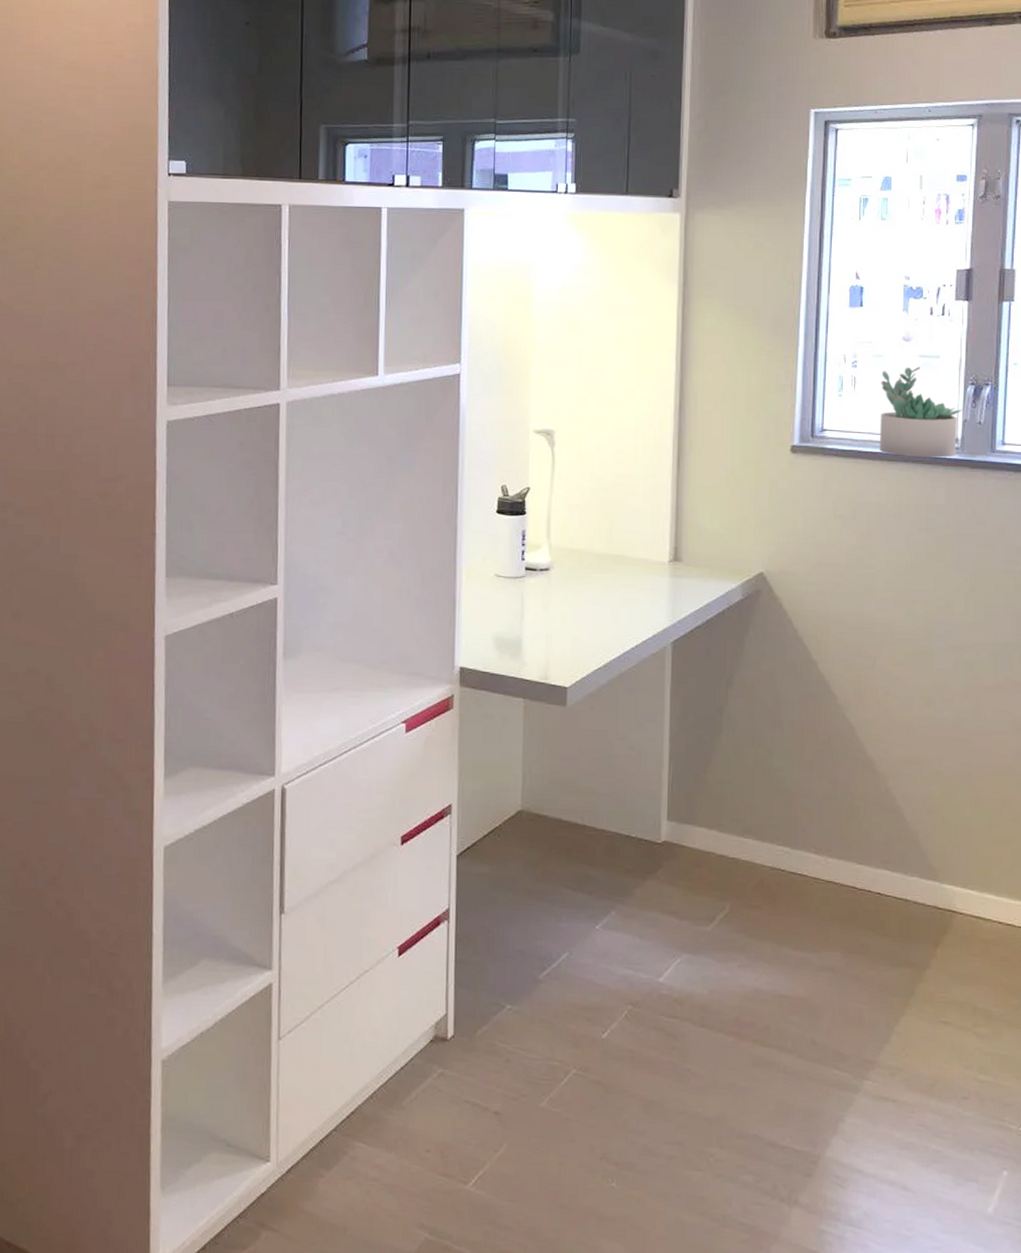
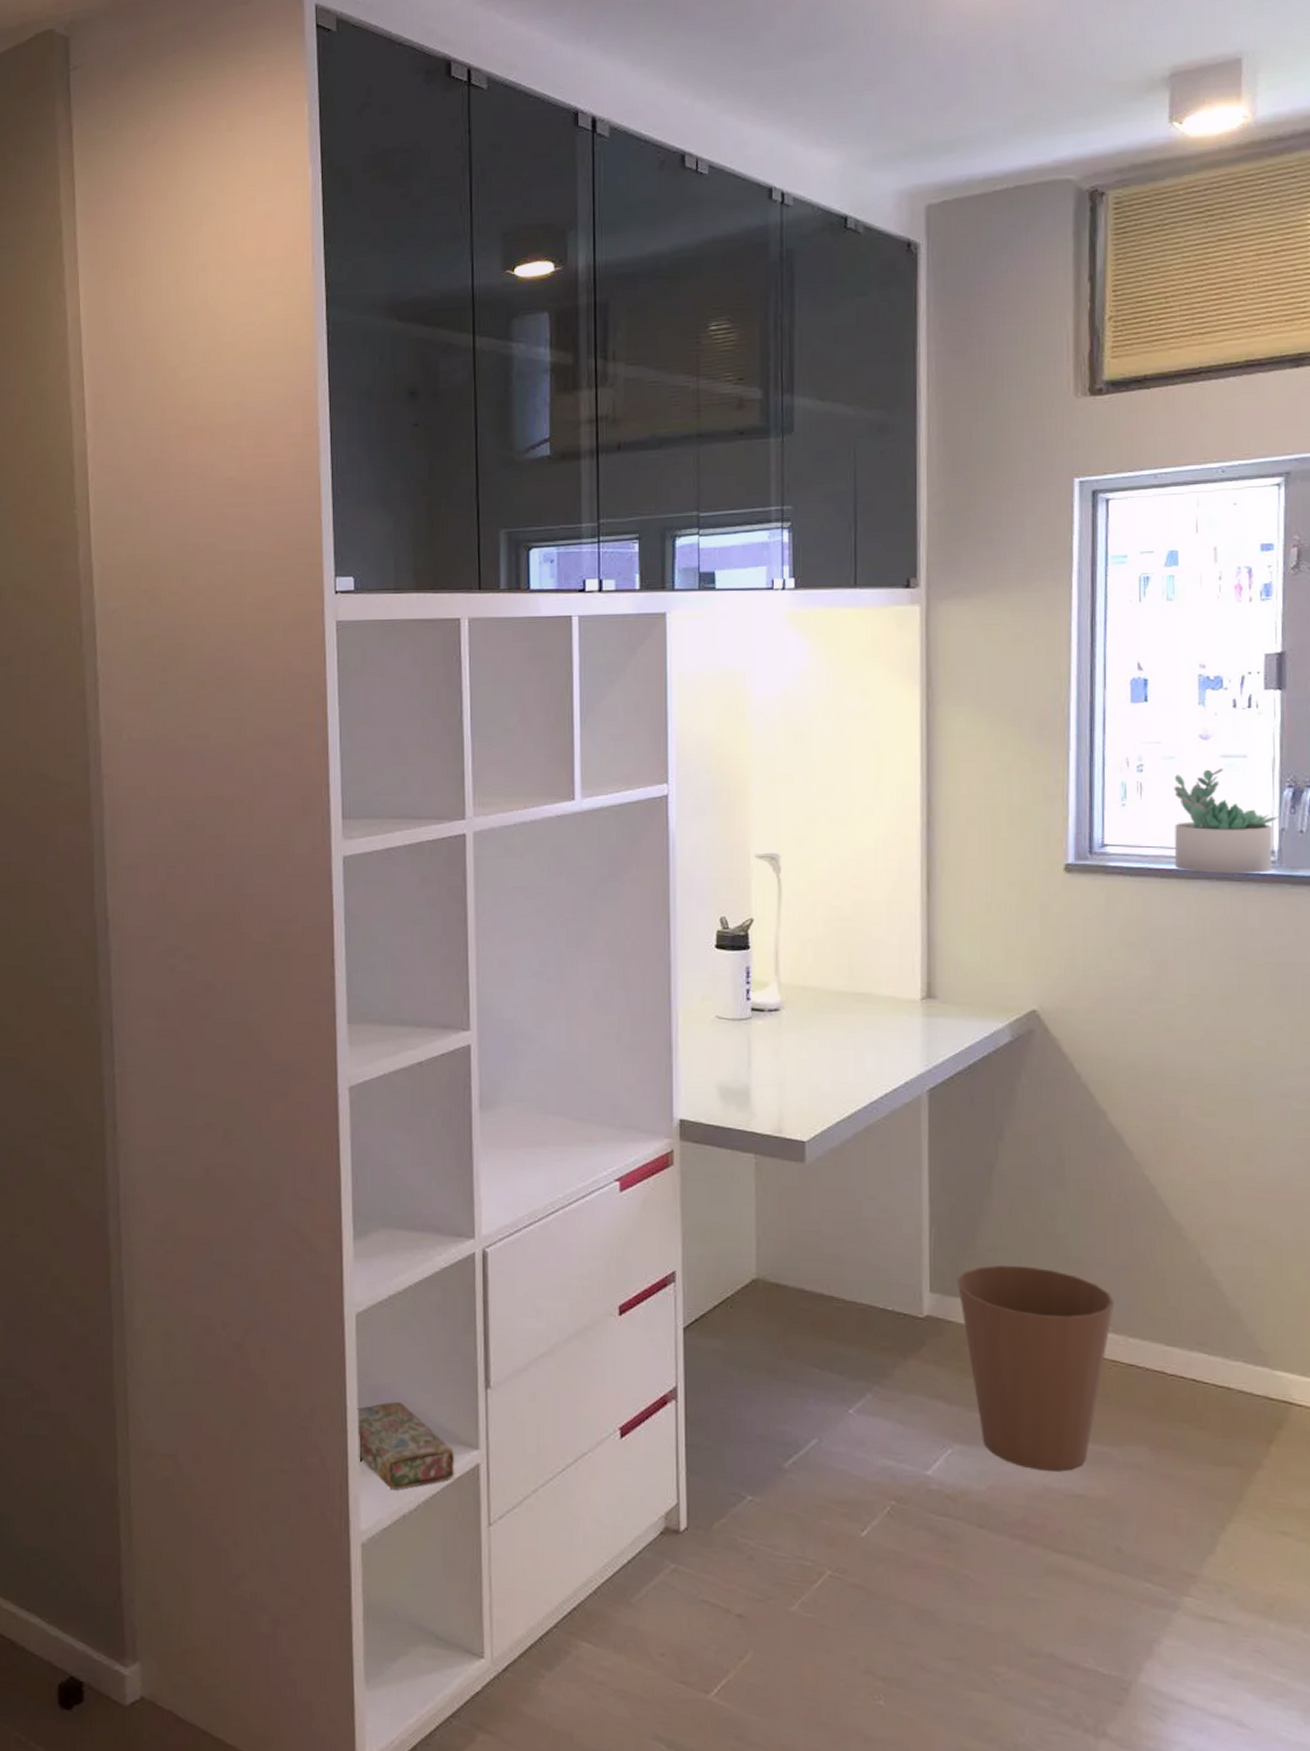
decorative box: none [161,927,250,1009] -> present [356,1401,455,1490]
trash bin: none [690,796,818,976] -> present [957,1265,1115,1472]

